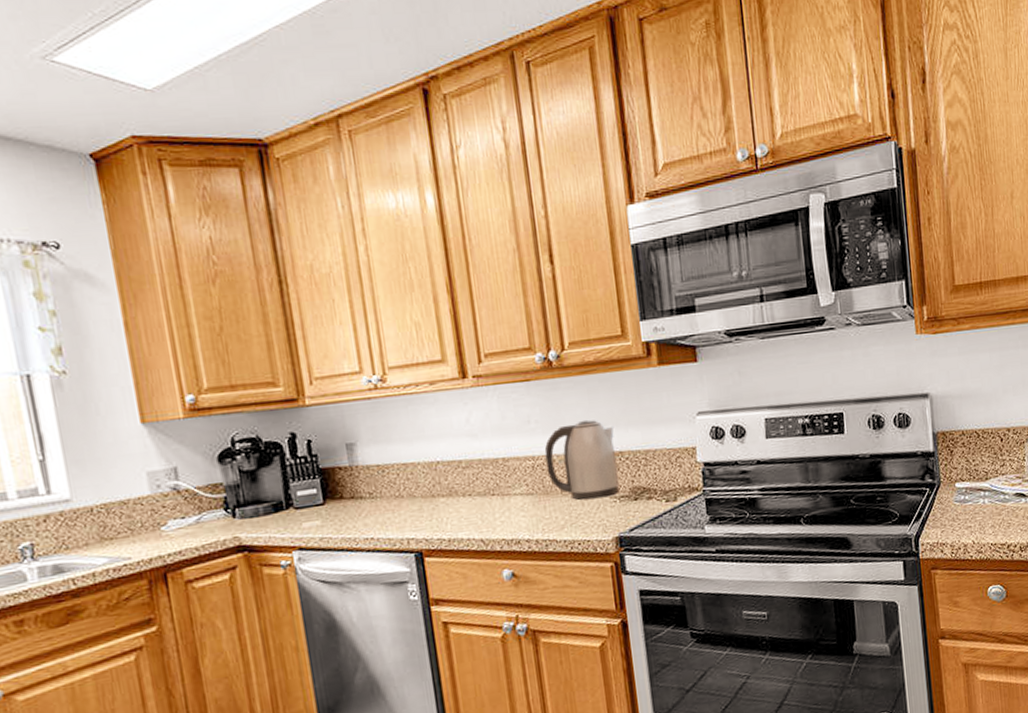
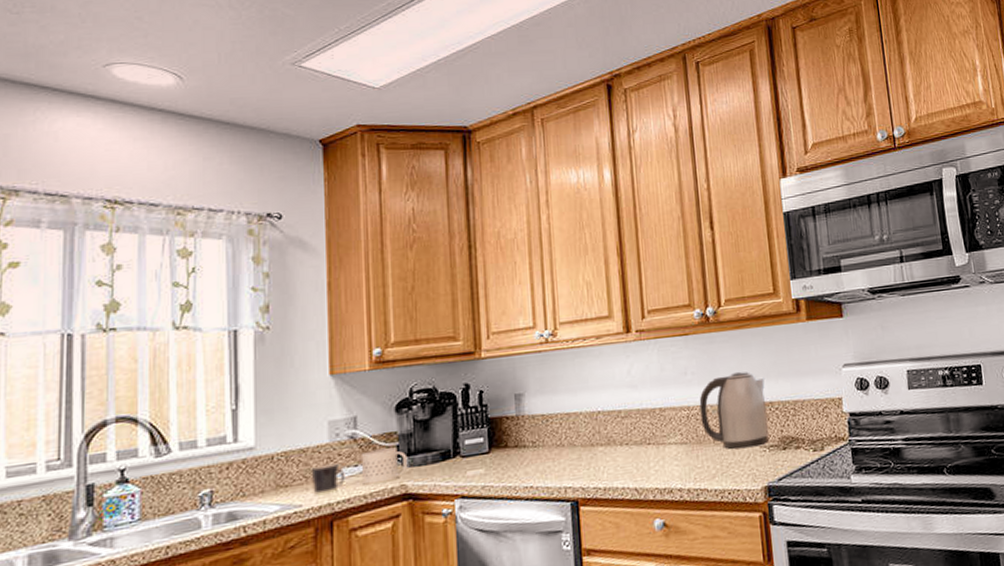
mug: none [135,515,174,547] -> present [311,463,346,495]
mug: none [186,499,240,537] -> present [360,447,408,485]

